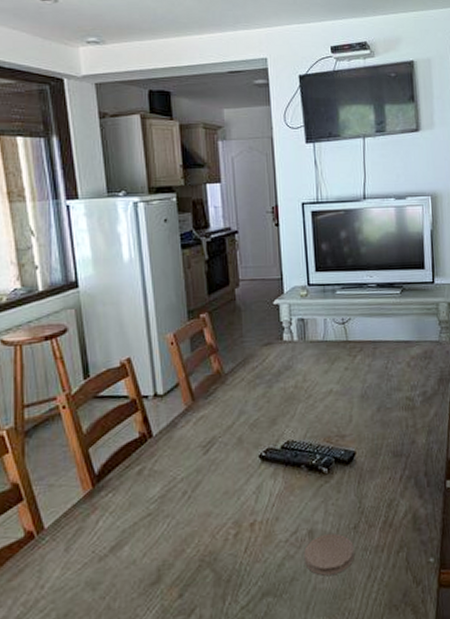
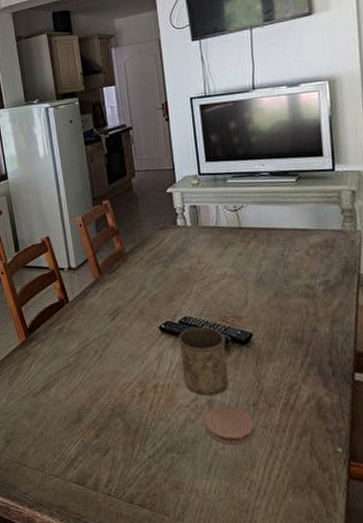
cup: none [279,450,331,526] -> present [178,327,229,395]

